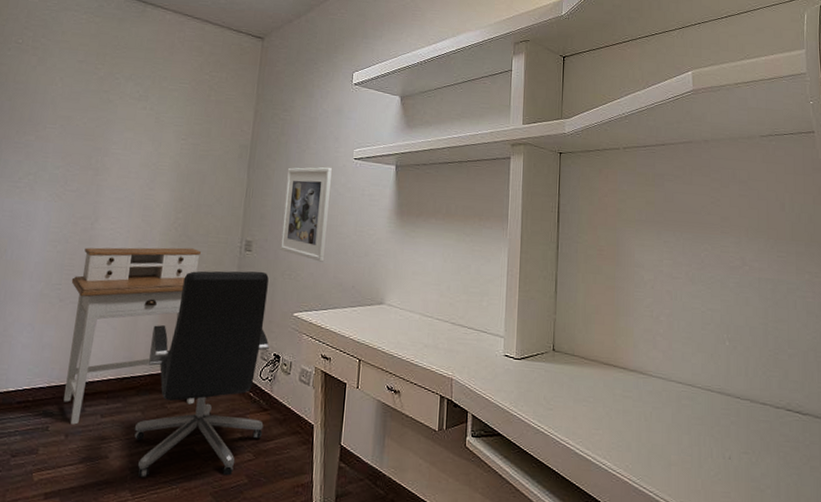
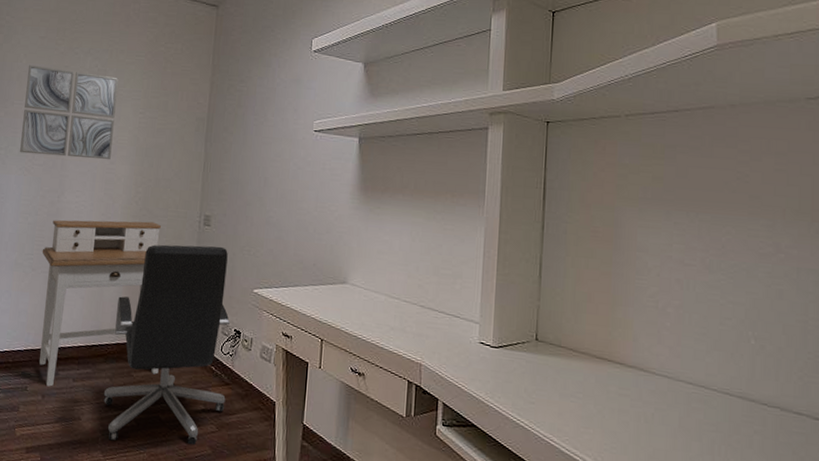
wall art: none [51,88,161,186] -> present [20,64,119,160]
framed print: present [280,167,332,262] -> none [238,140,292,238]

